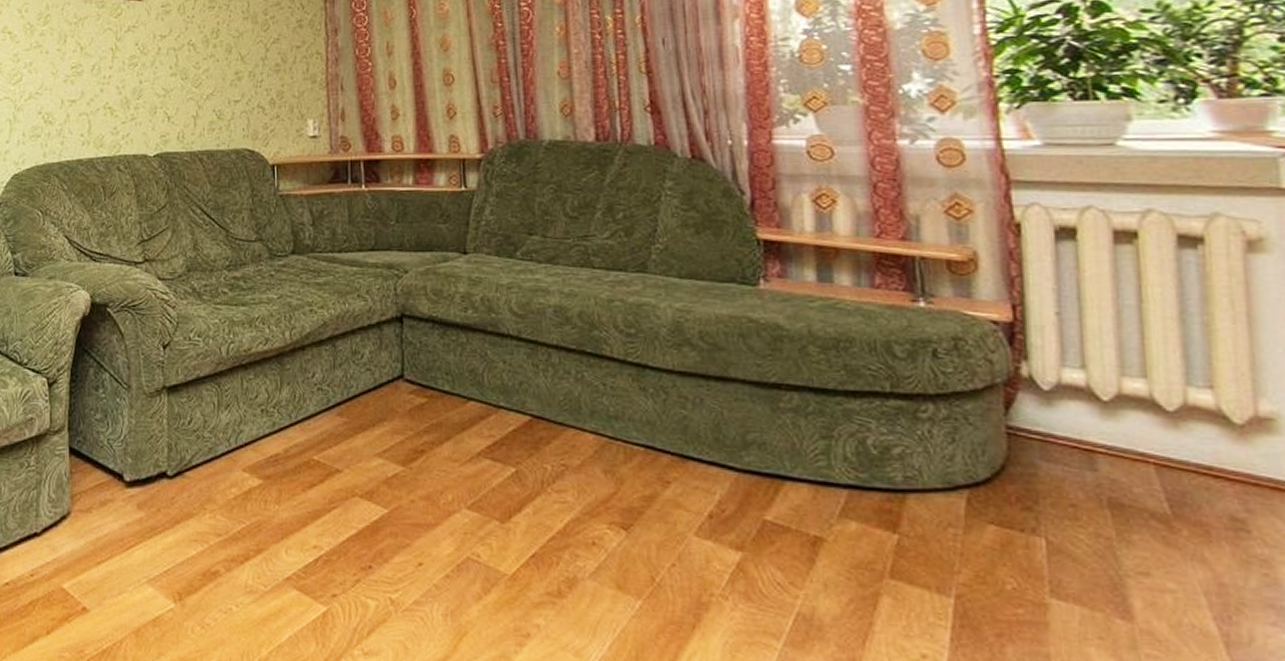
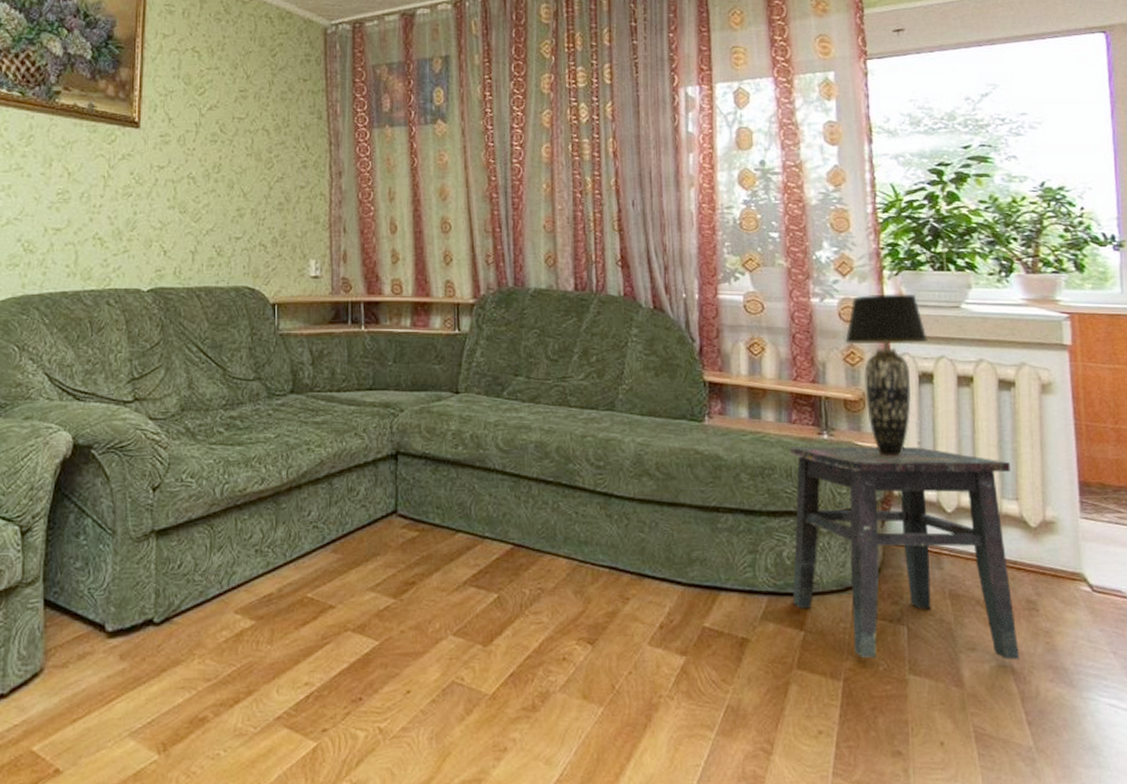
side table: none [872,316,1222,594] -> present [789,446,1020,661]
table lamp: none [947,130,1067,328] -> present [845,294,928,456]

